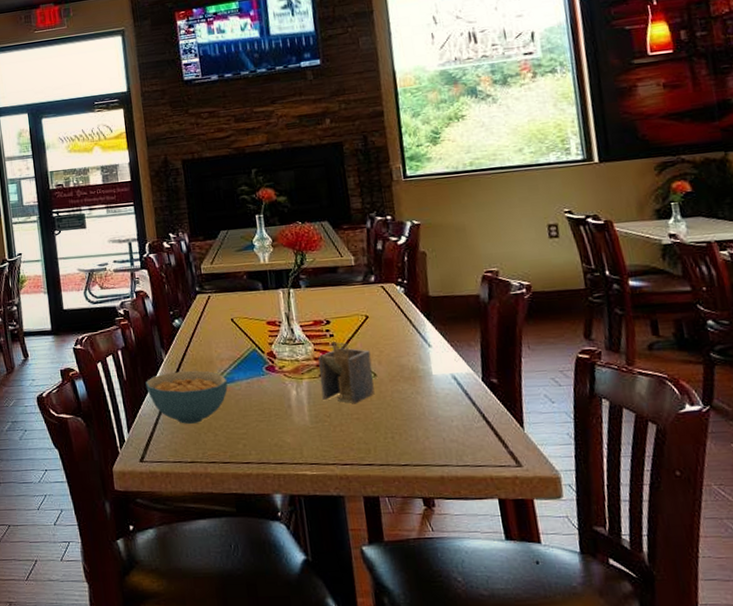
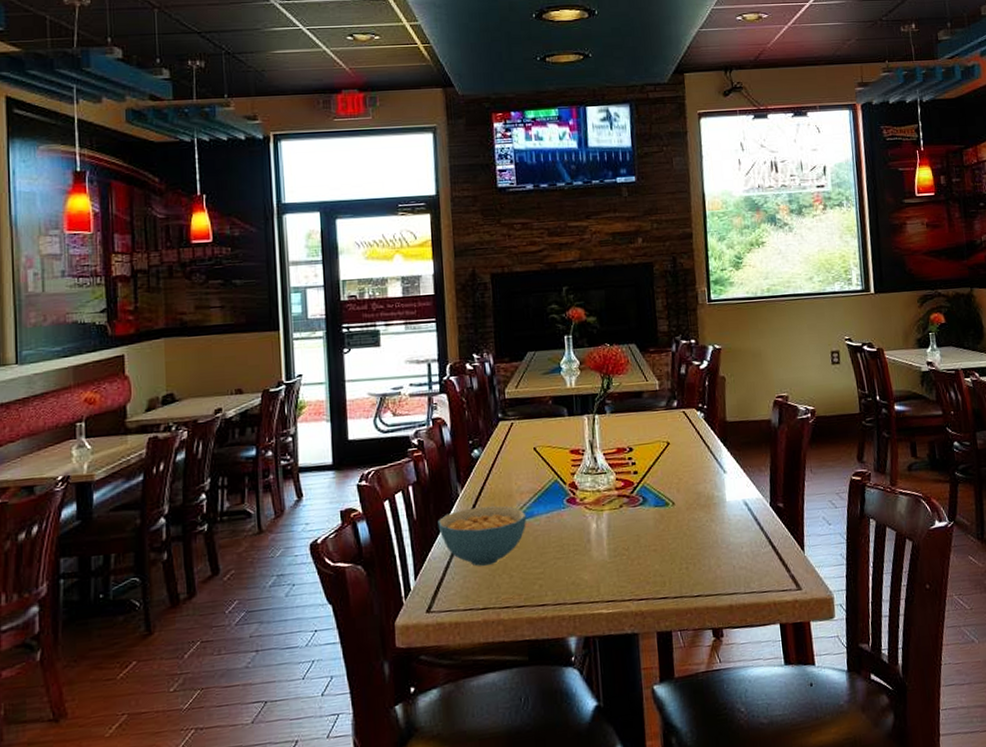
napkin holder: present [318,341,375,404] -> none [619,469,672,535]

